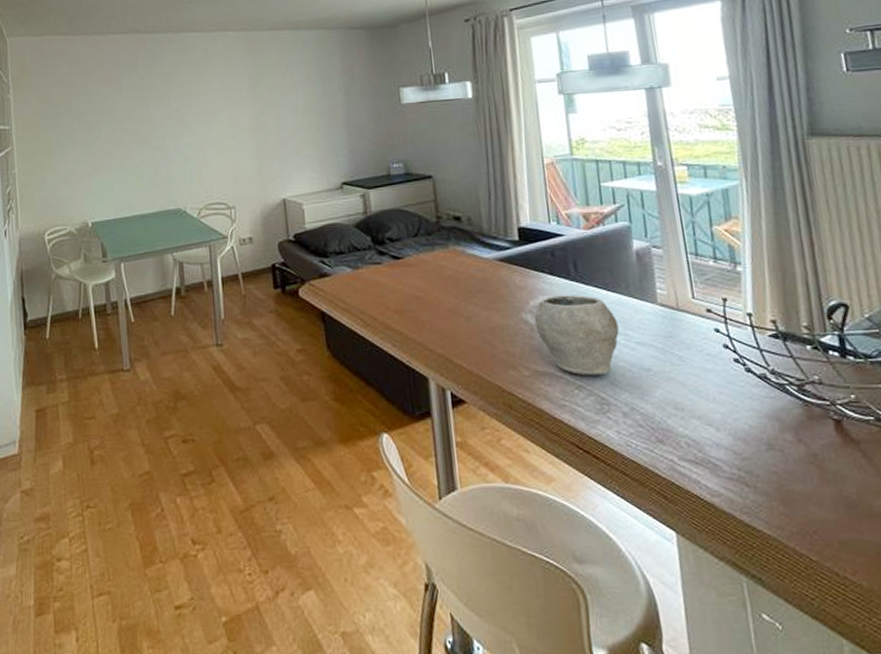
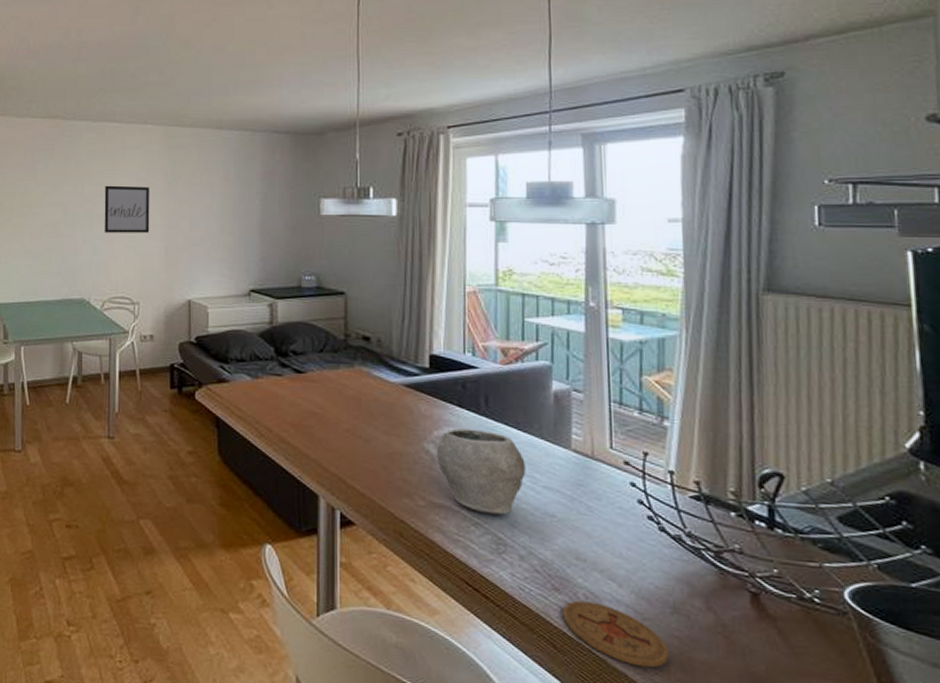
wall art: none [191,92,239,141] -> present [104,185,150,233]
coaster: none [668,449,770,506] -> present [562,600,669,668]

